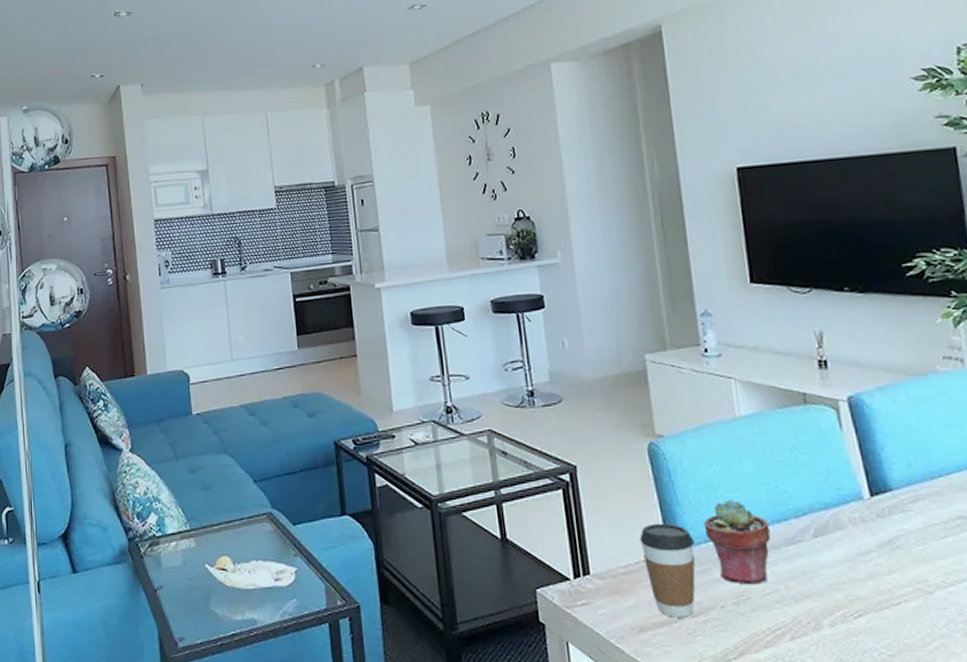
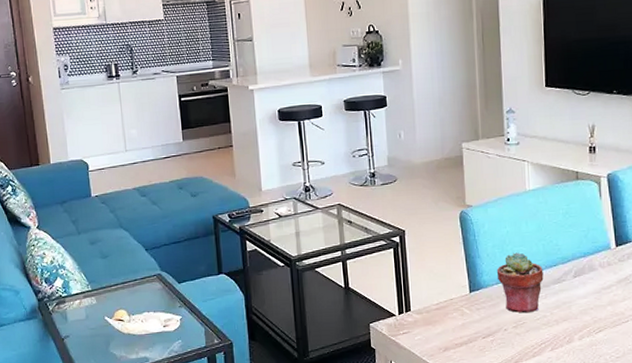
coffee cup: present [639,523,696,618] -> none [449,271,488,339]

